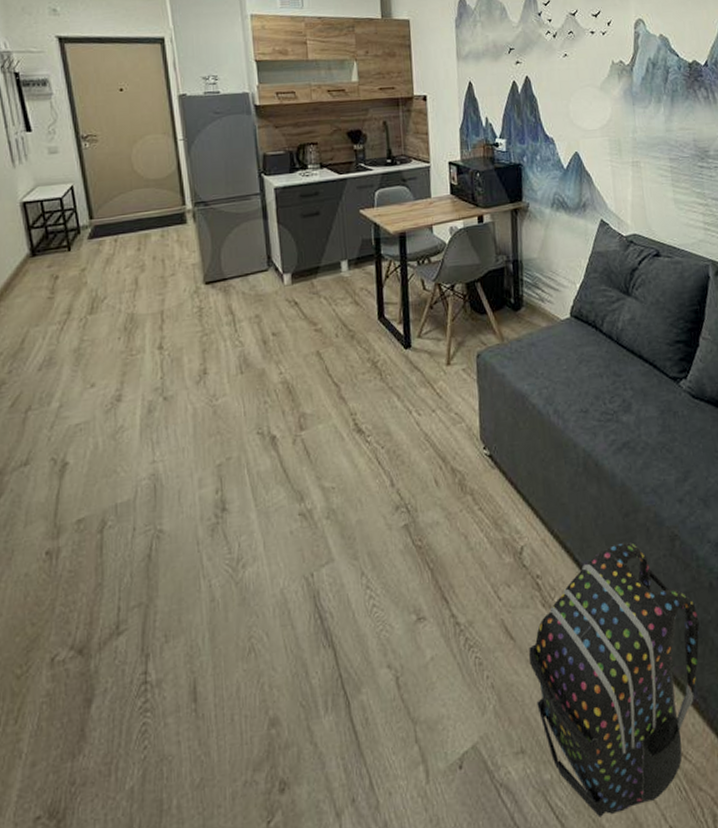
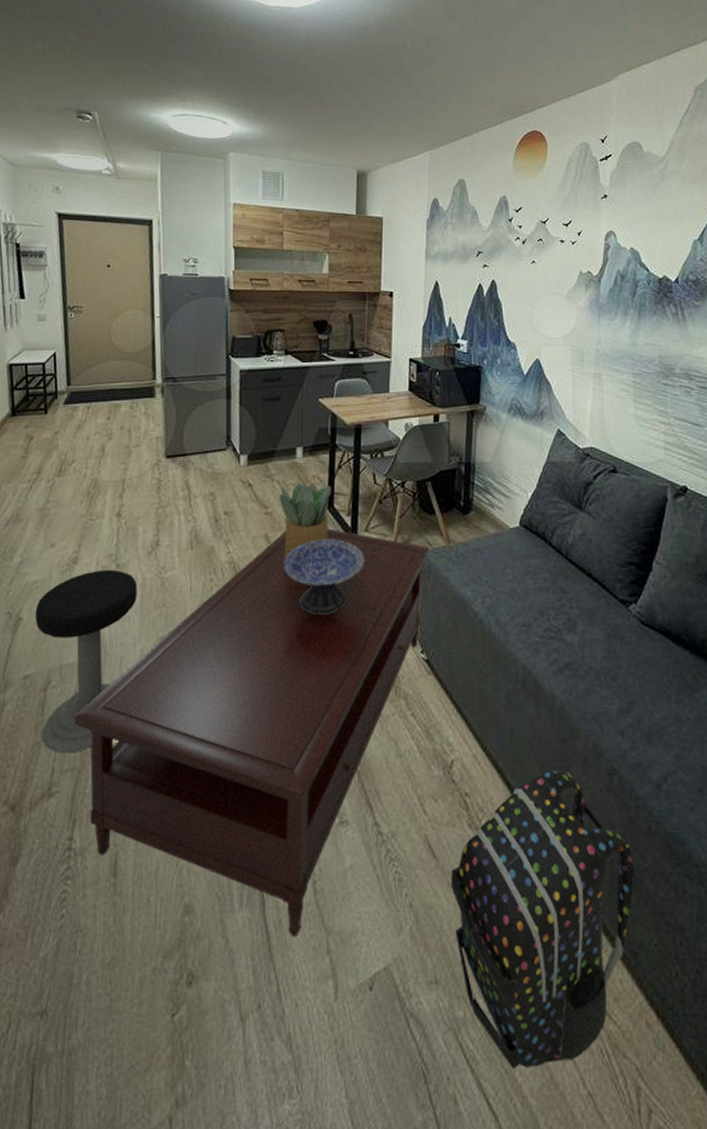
stool: none [81,402,189,591] -> present [34,569,138,753]
coffee table: none [134,338,485,732] -> present [73,528,430,937]
potted plant: none [327,294,382,371] -> present [279,482,332,557]
decorative bowl: none [338,348,421,426] -> present [284,539,365,616]

